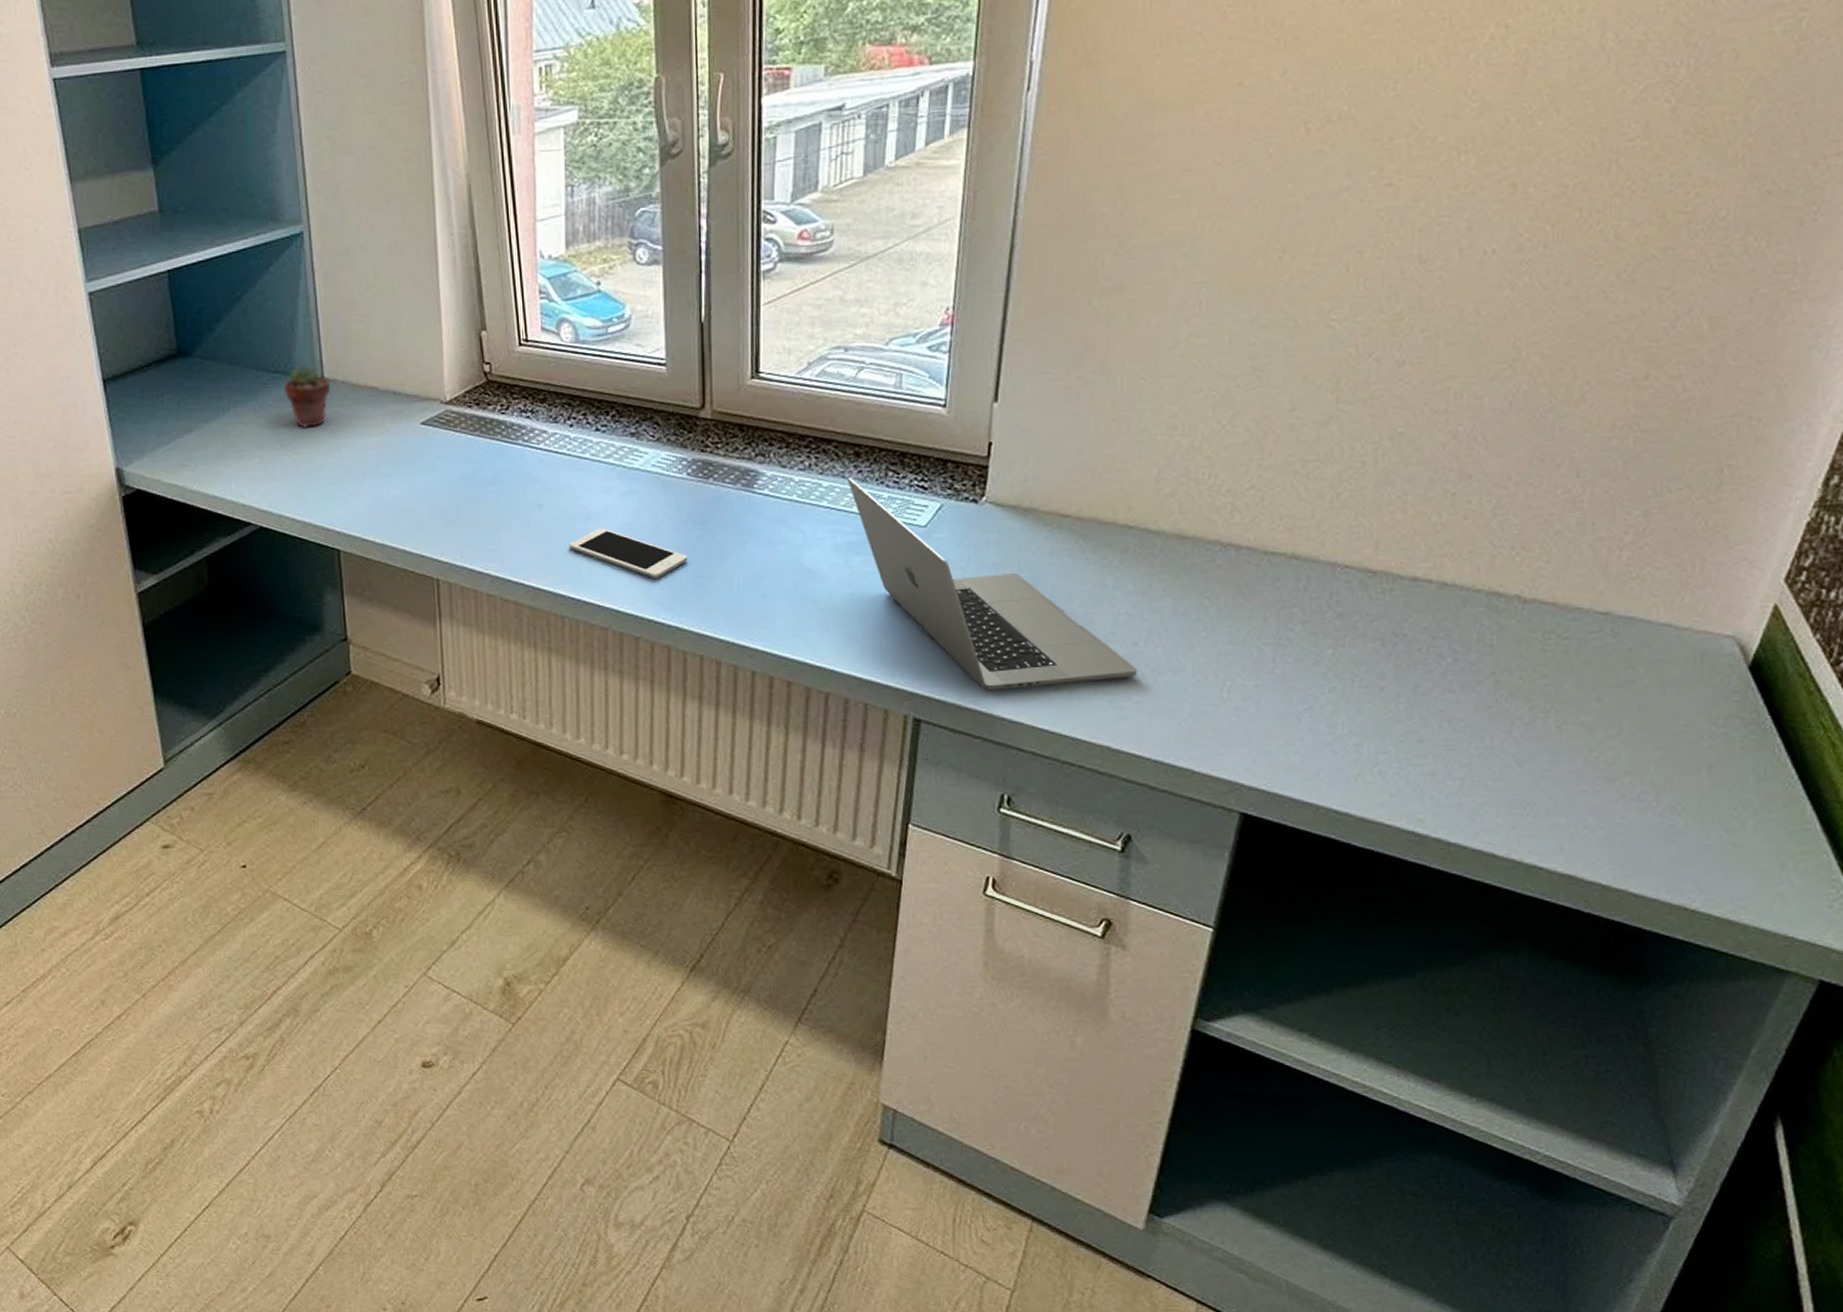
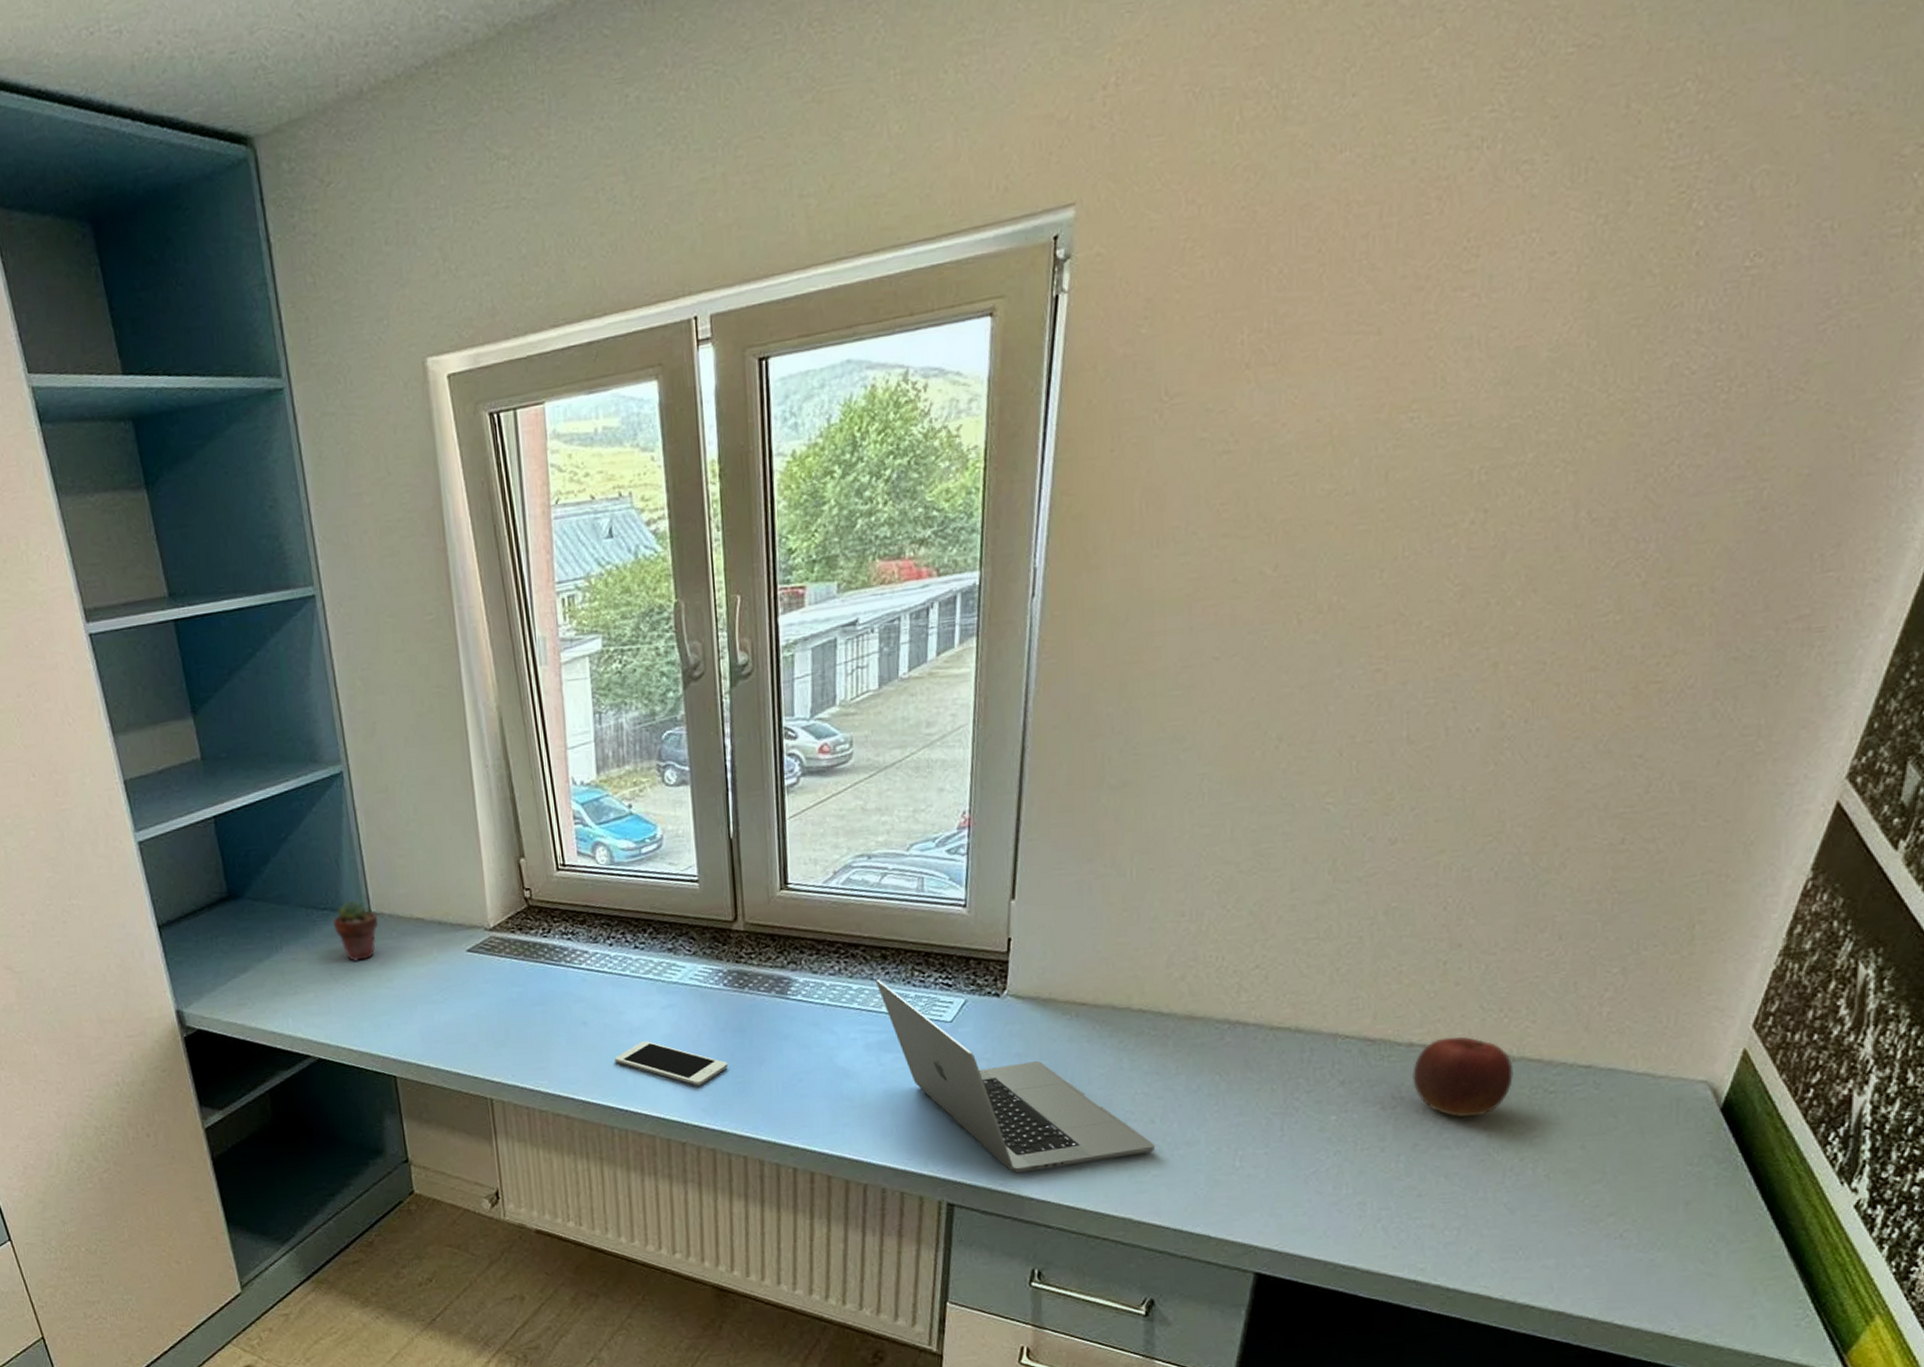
apple: none [1416,573,1525,660] -> present [1412,1037,1513,1118]

